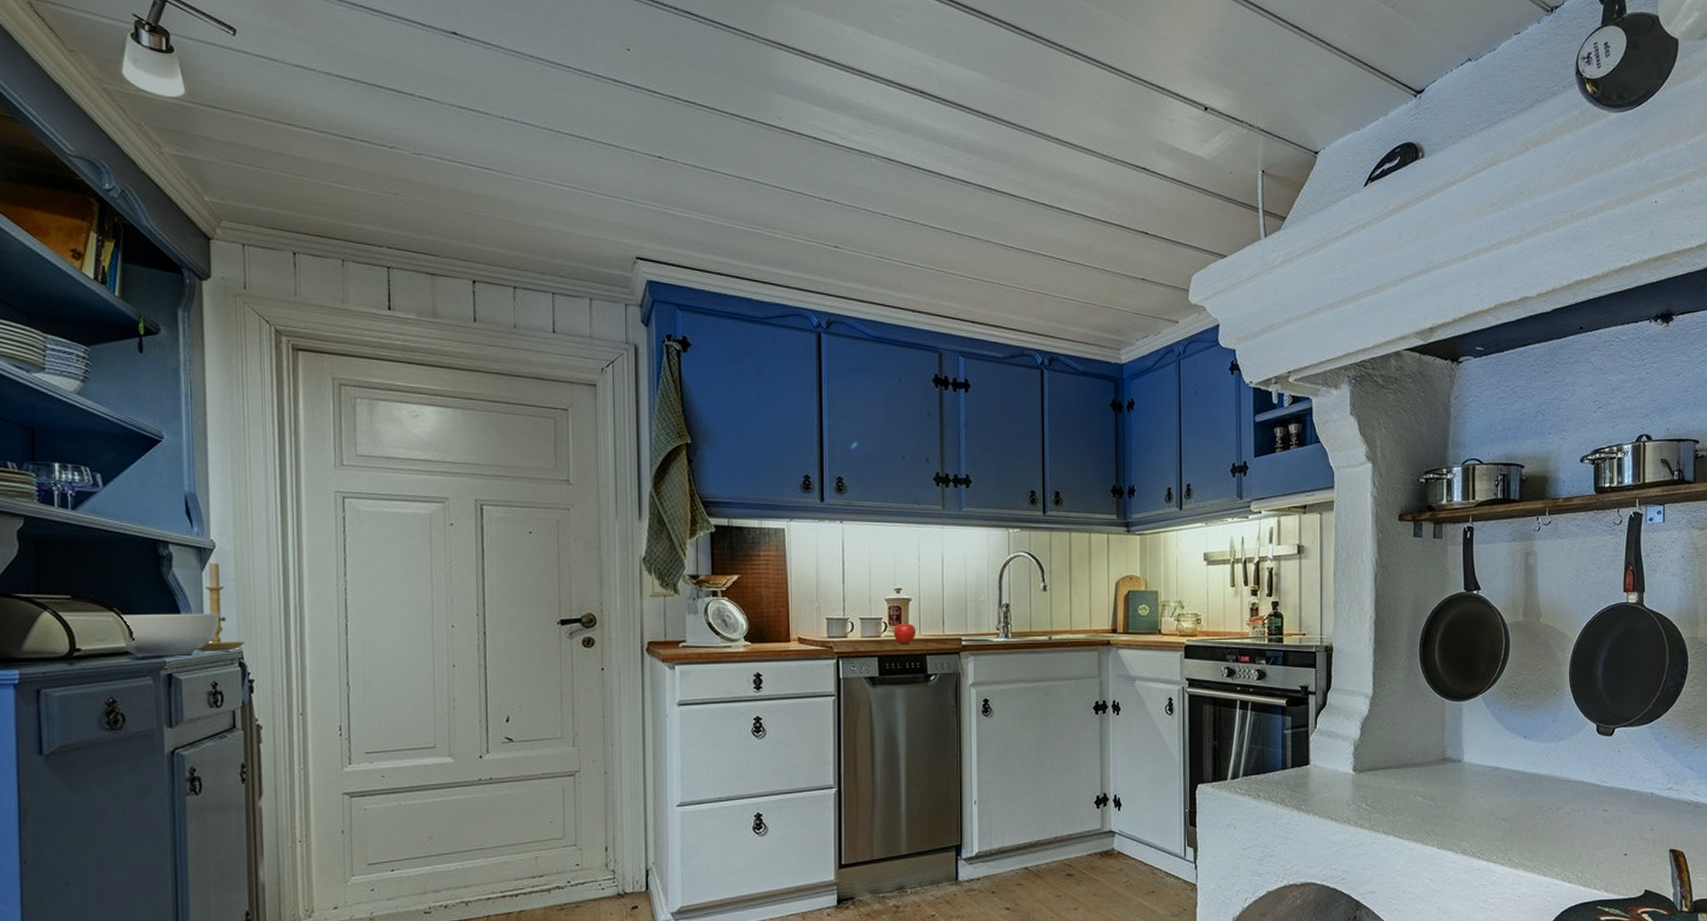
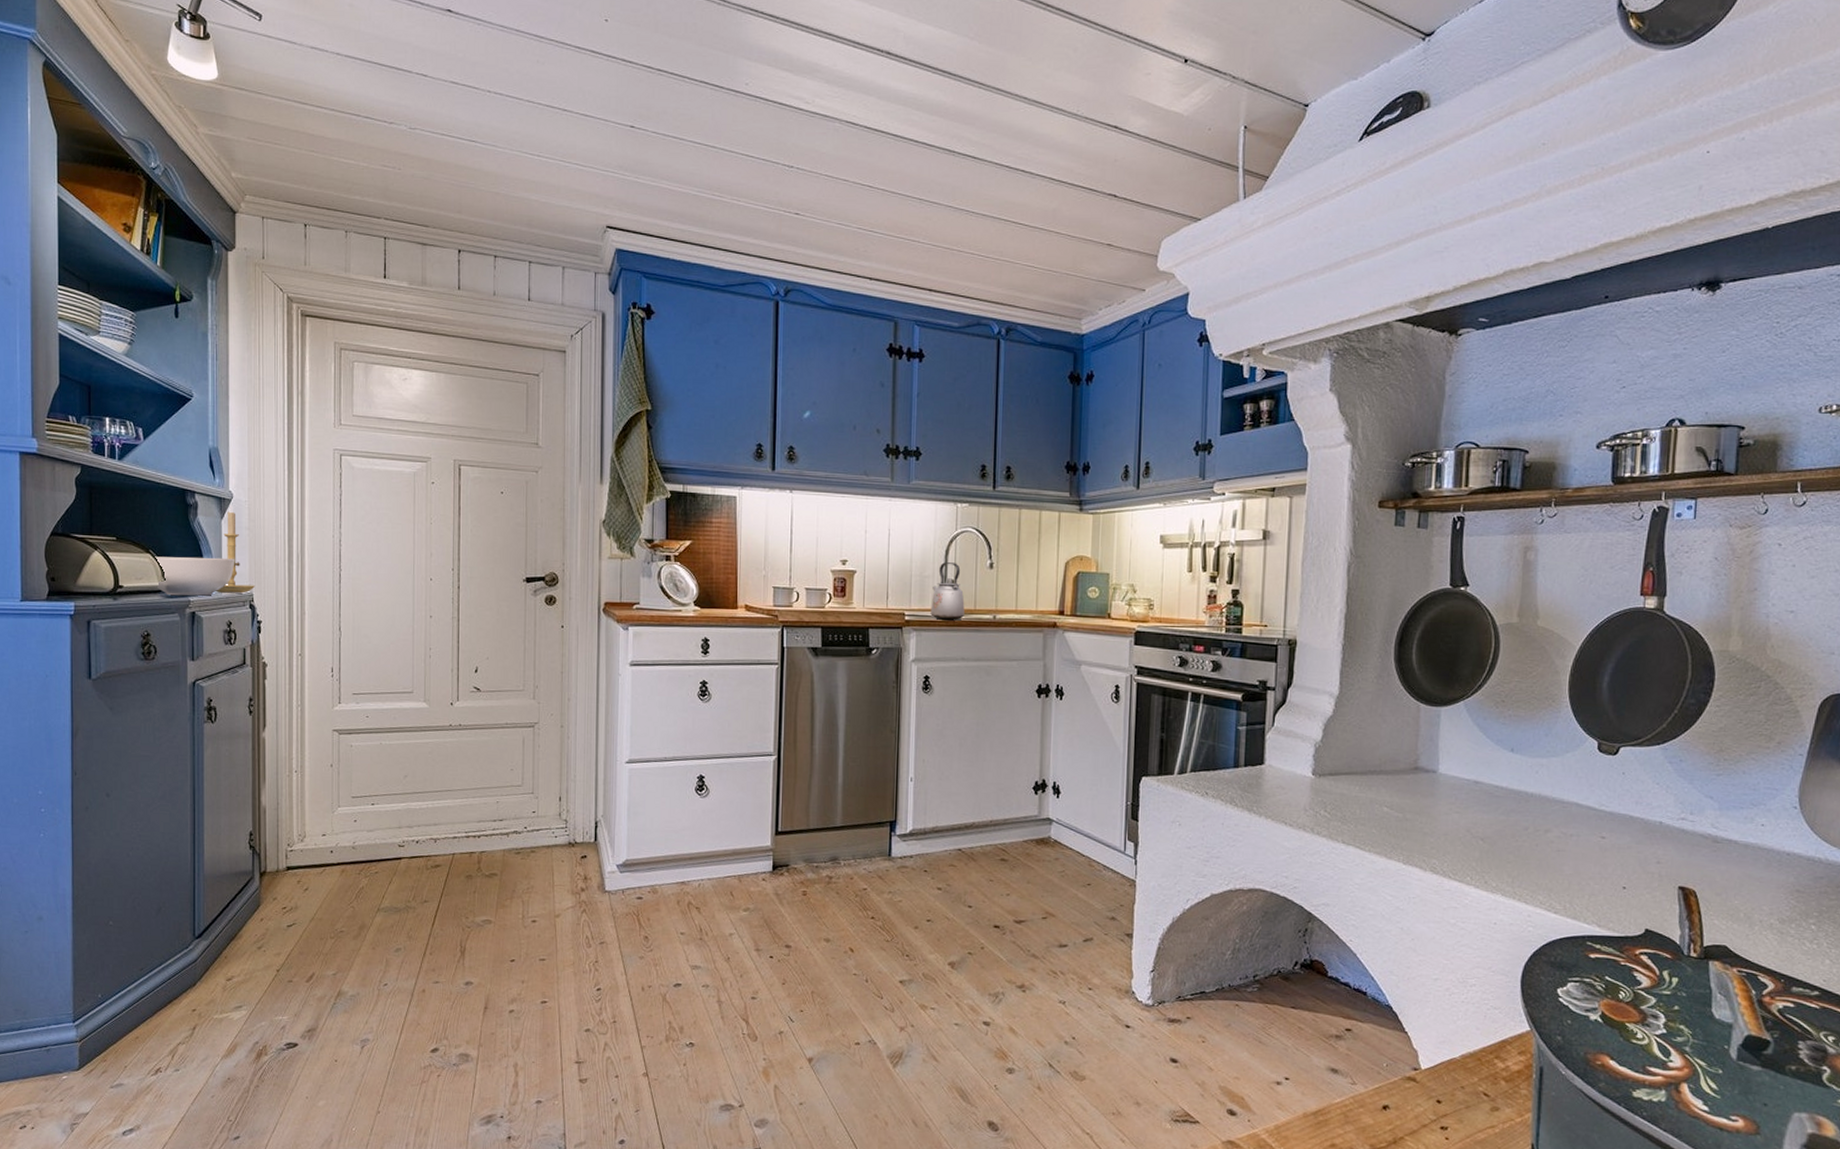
fruit: present [893,621,917,644] -> none [837,593,861,616]
kettle: none [987,587,1020,643] -> present [930,562,965,620]

